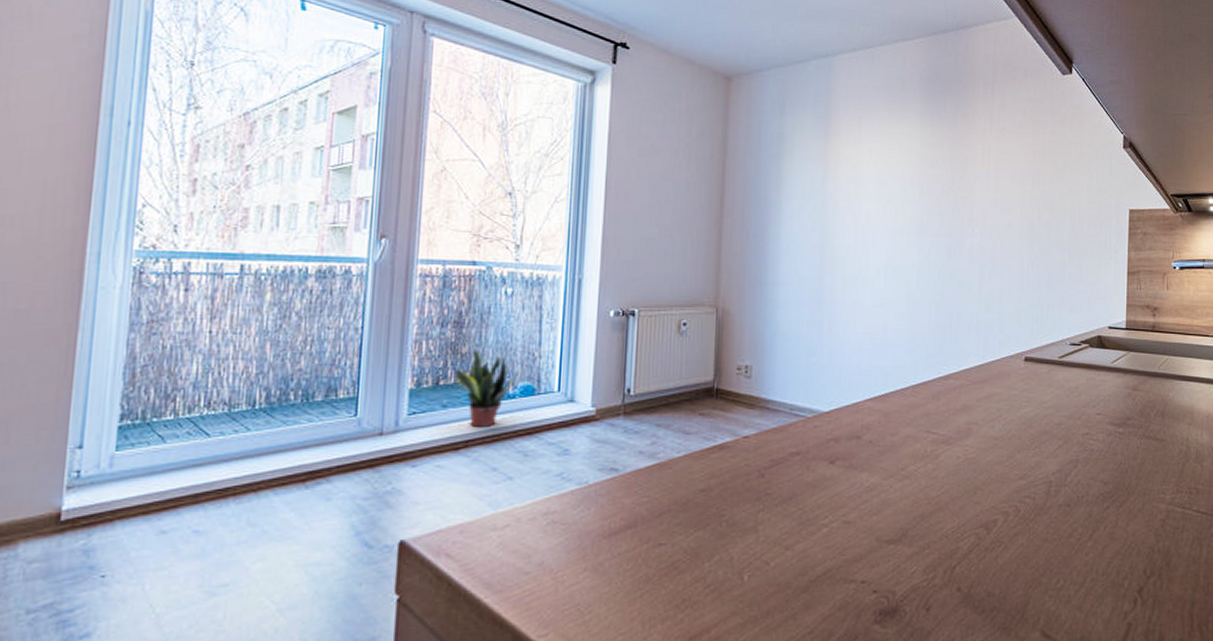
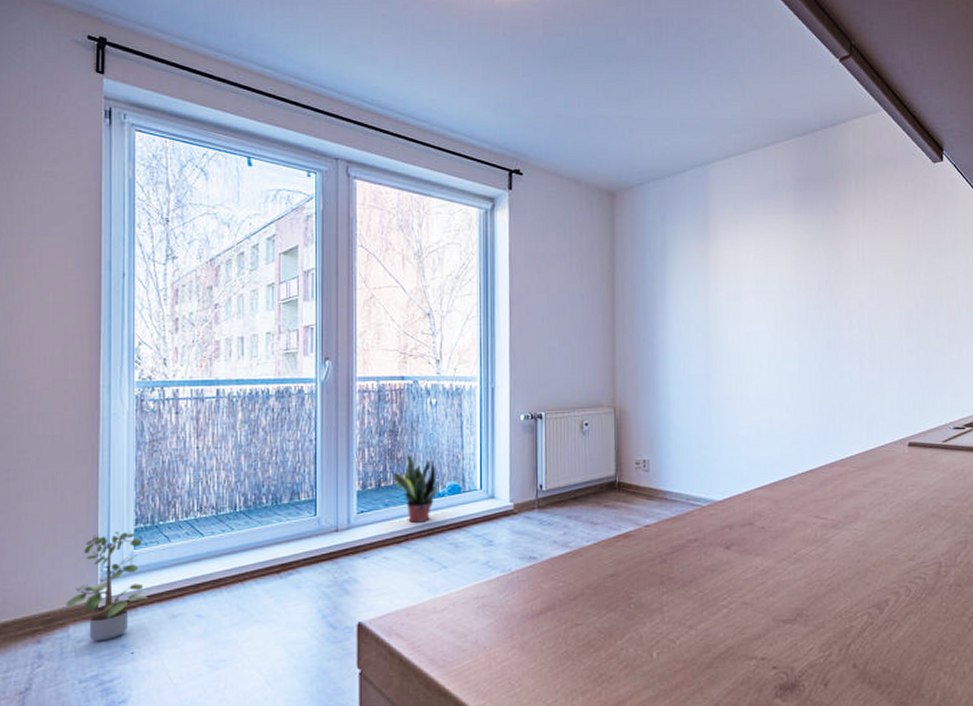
potted plant: none [15,428,130,562] -> present [65,531,148,642]

